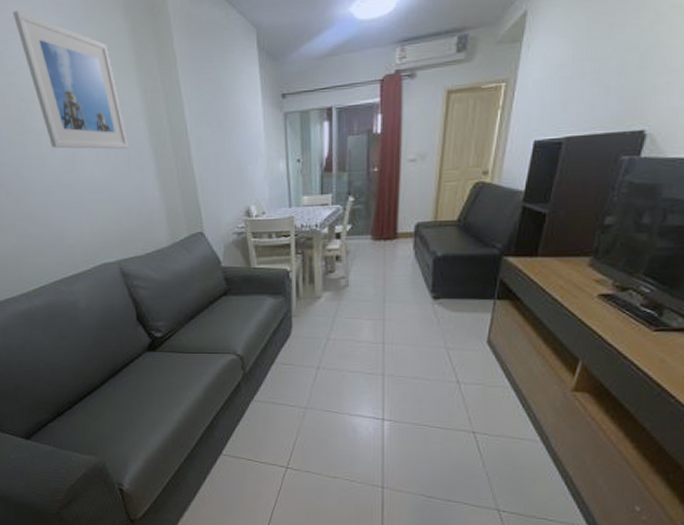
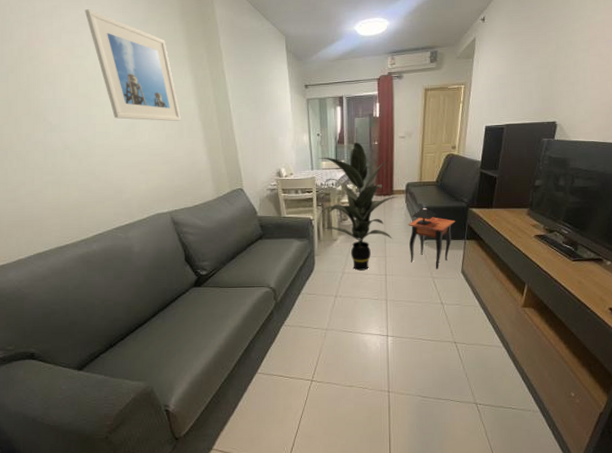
indoor plant: none [299,169,404,337] -> present [319,142,398,271]
side table: none [415,255,482,338] -> present [408,207,455,270]

